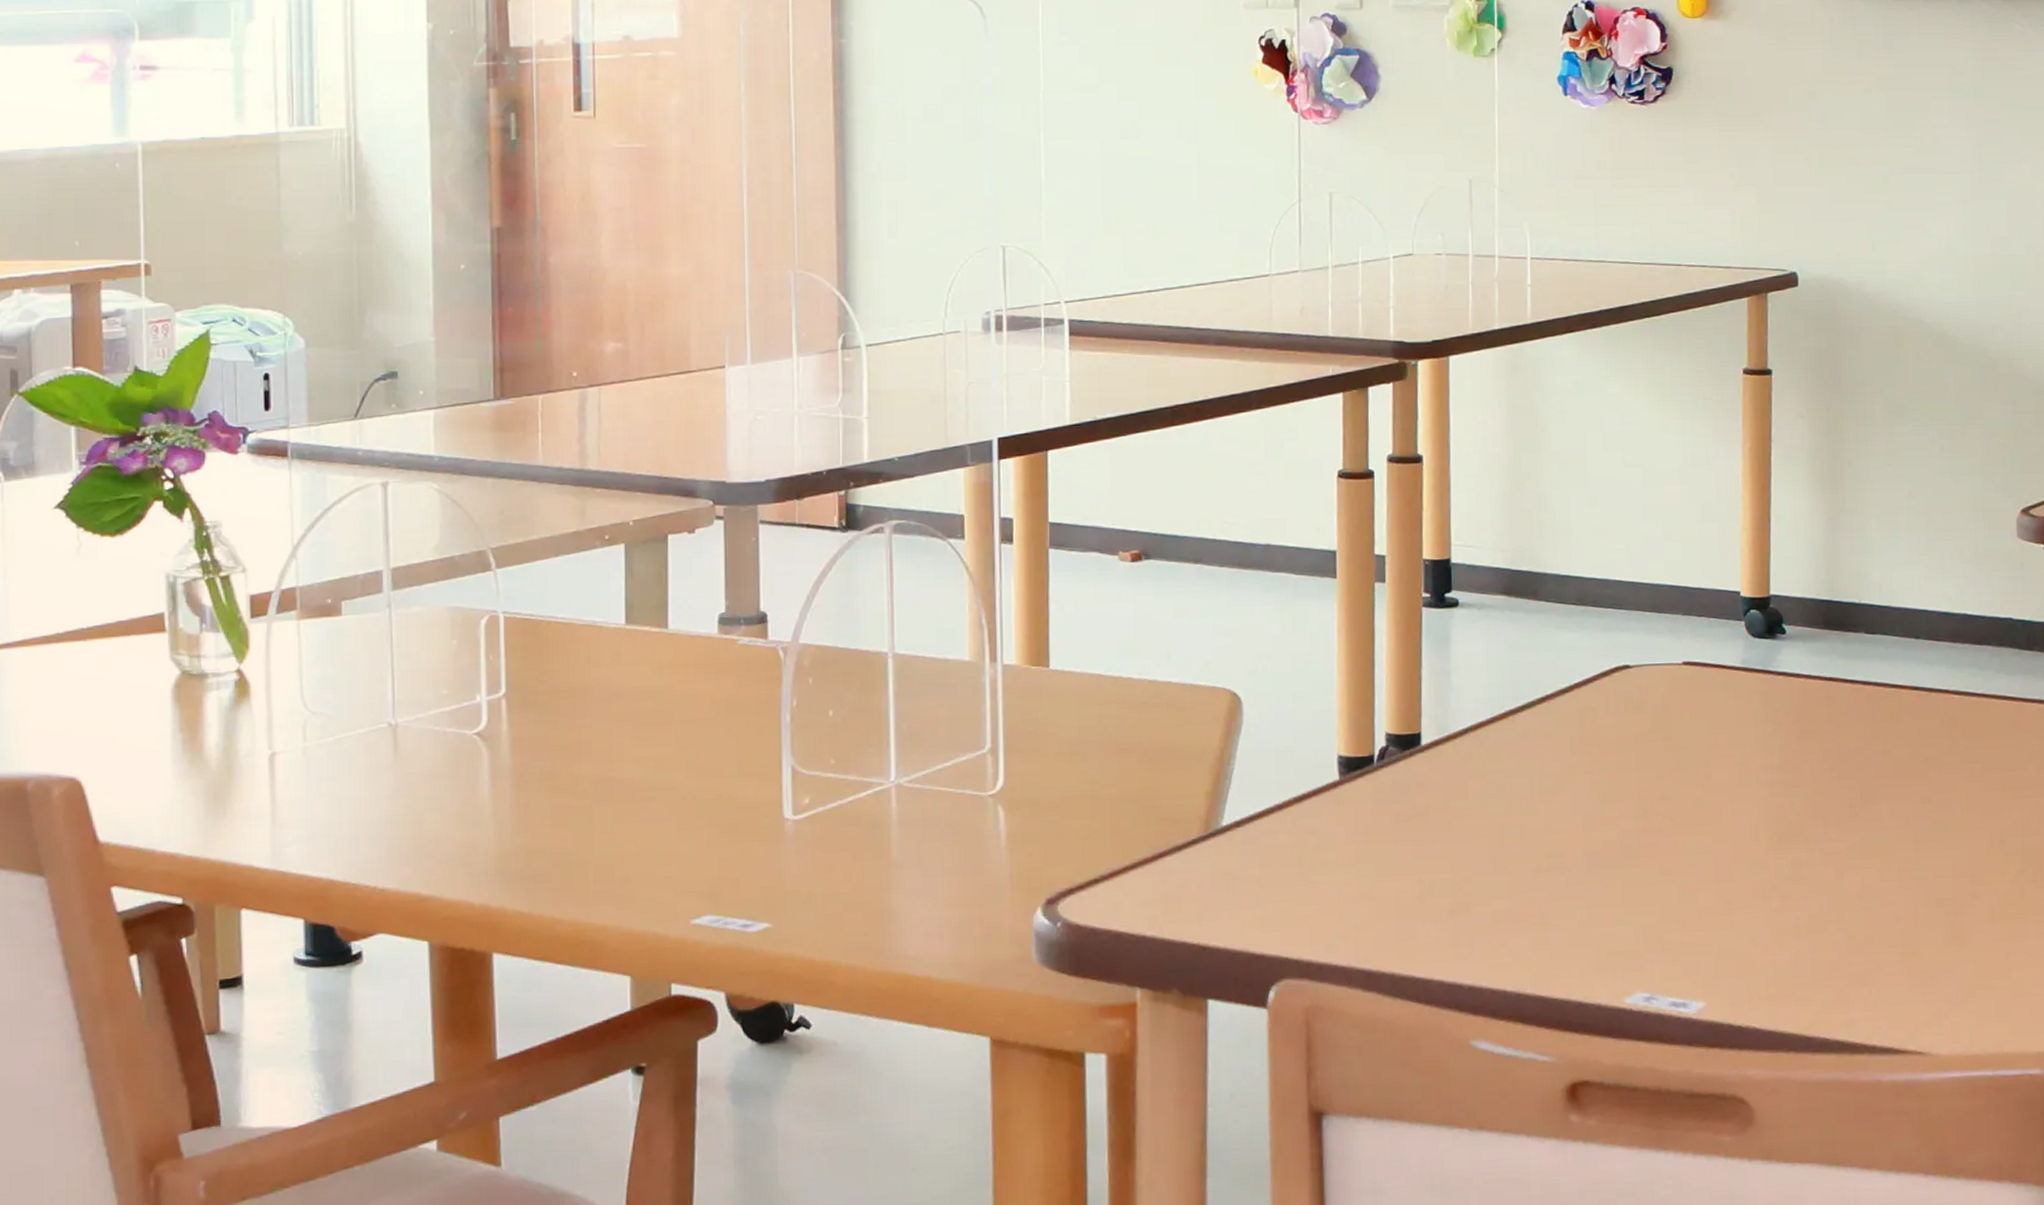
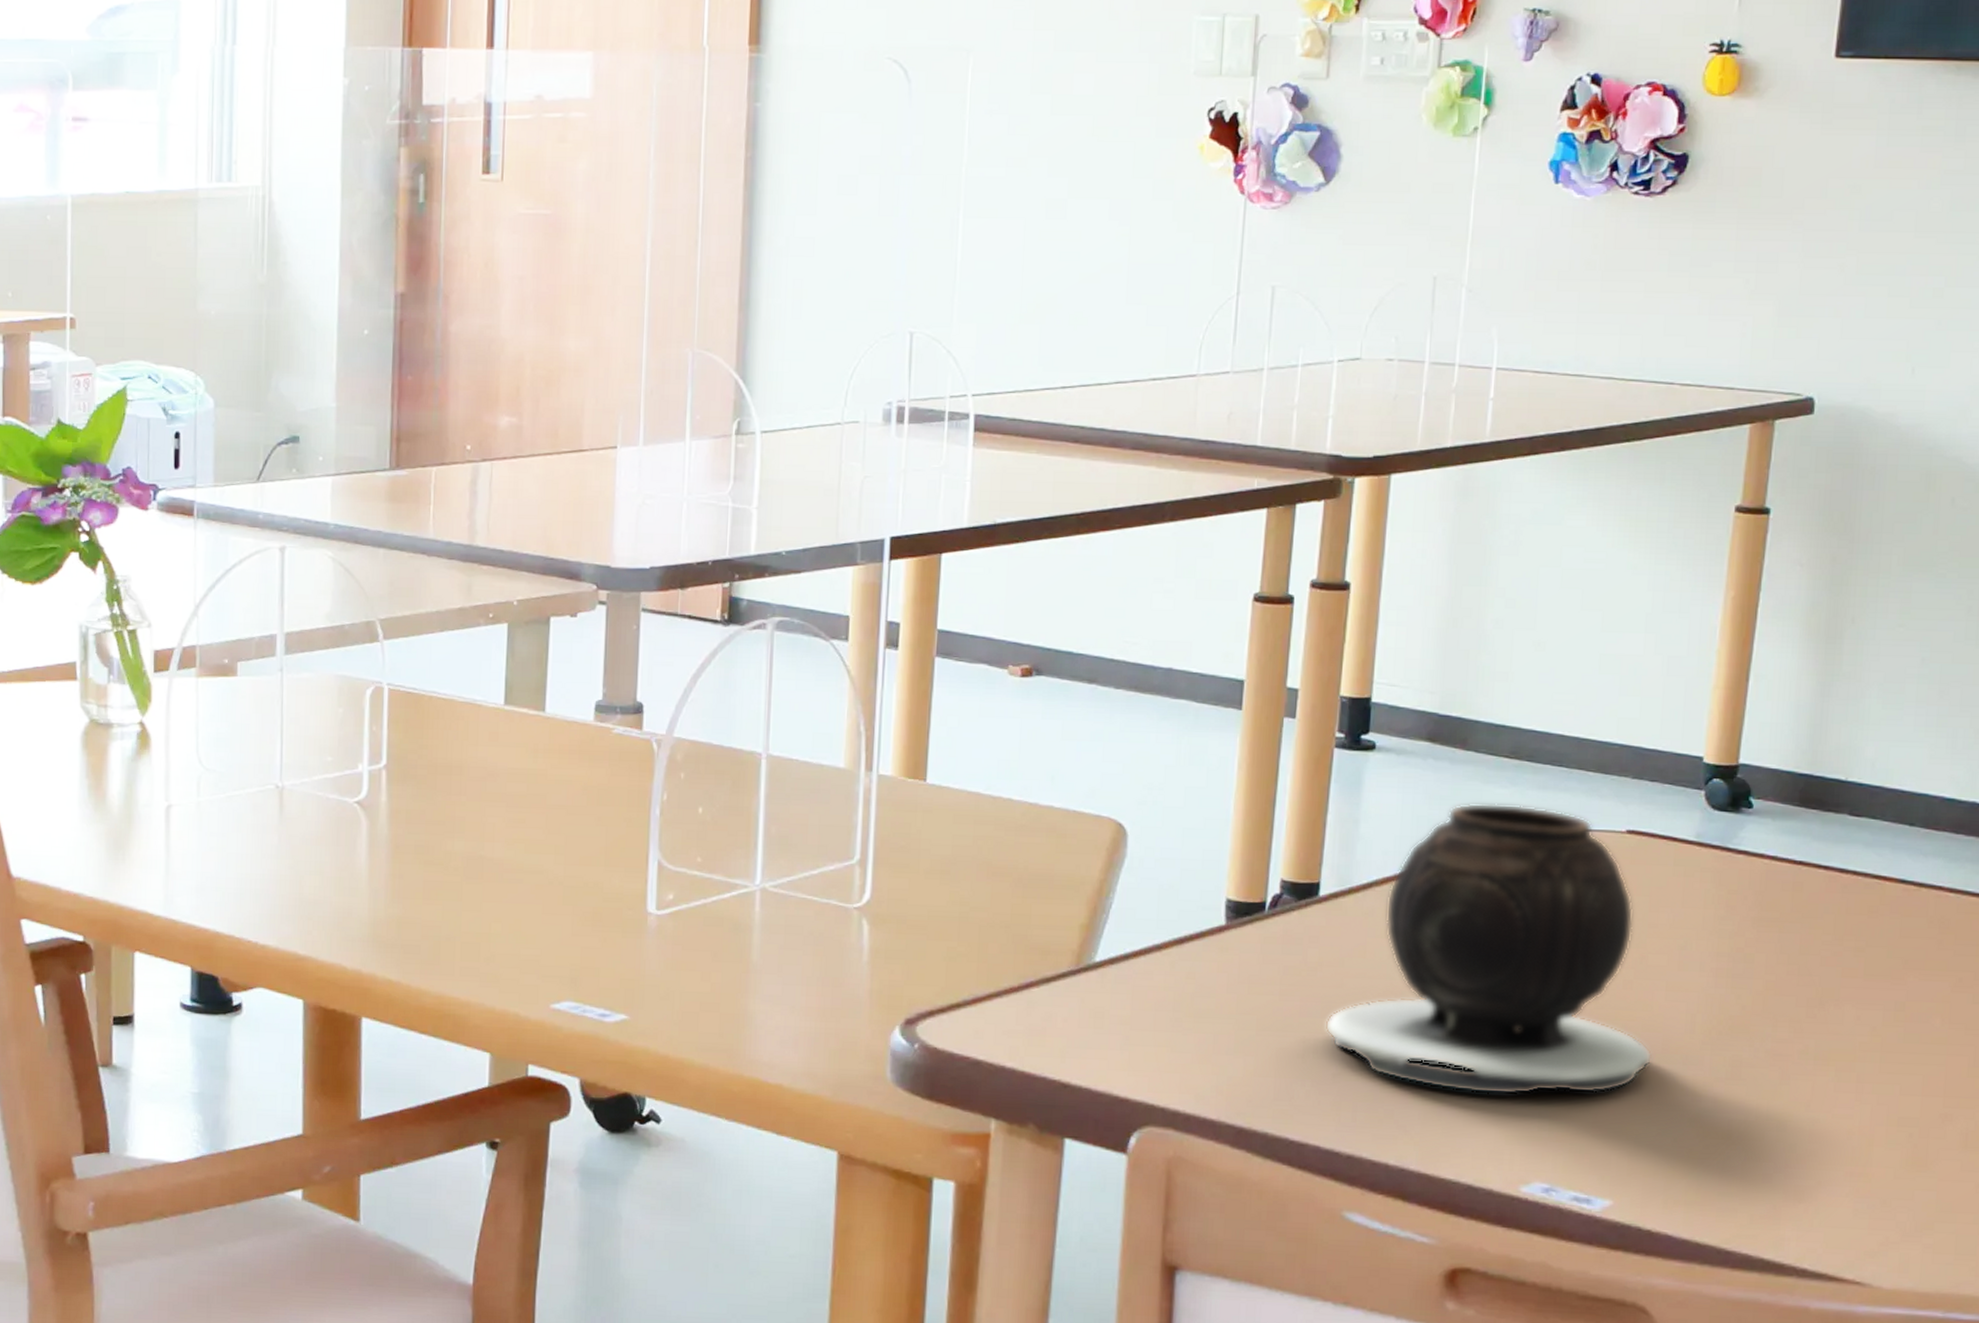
vase: none [1437,646,1726,916] -> present [1325,803,1653,1095]

